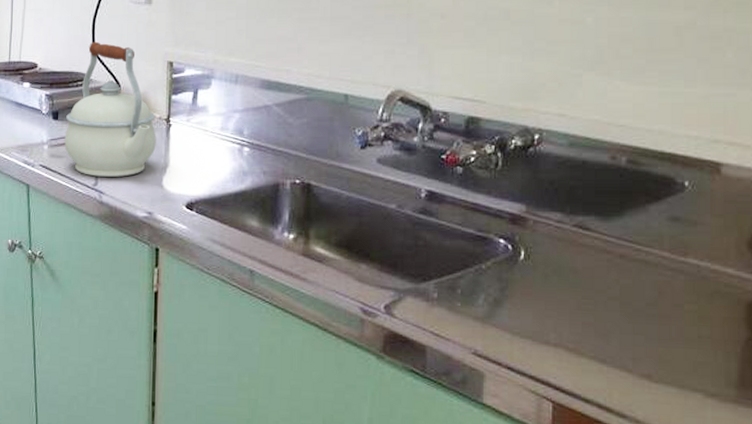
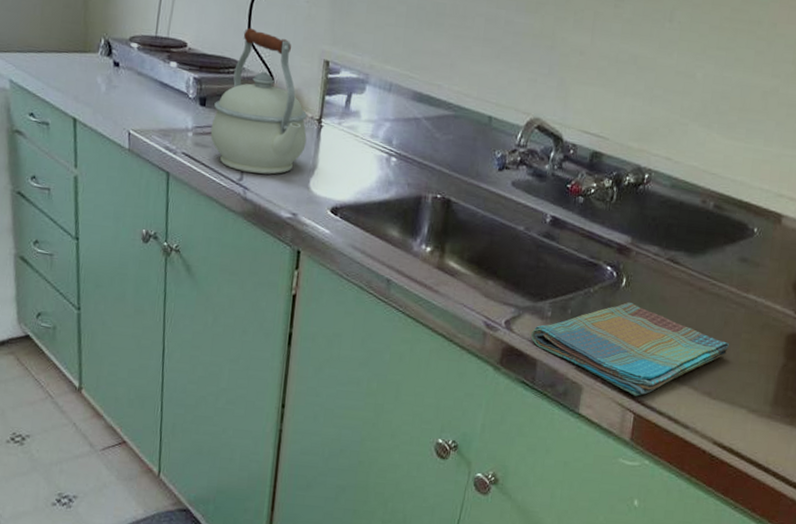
dish towel: none [415,277,668,382] -> present [530,302,729,396]

